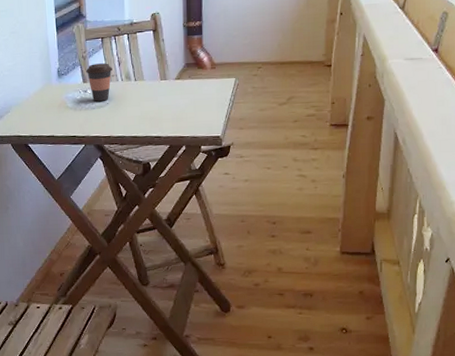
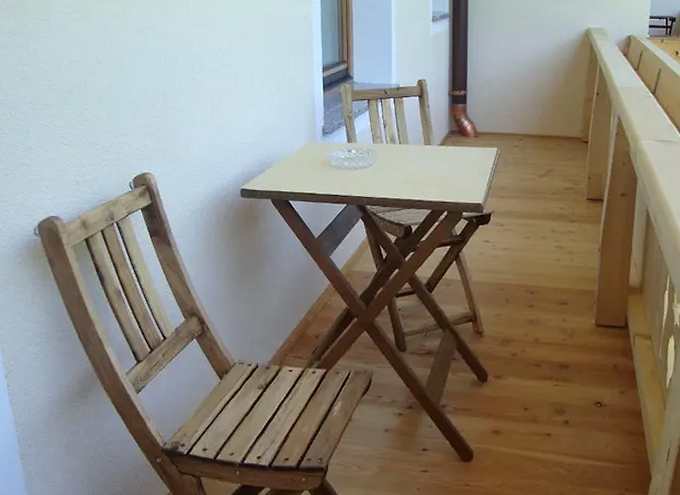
coffee cup: present [86,63,112,102] -> none [351,124,378,162]

